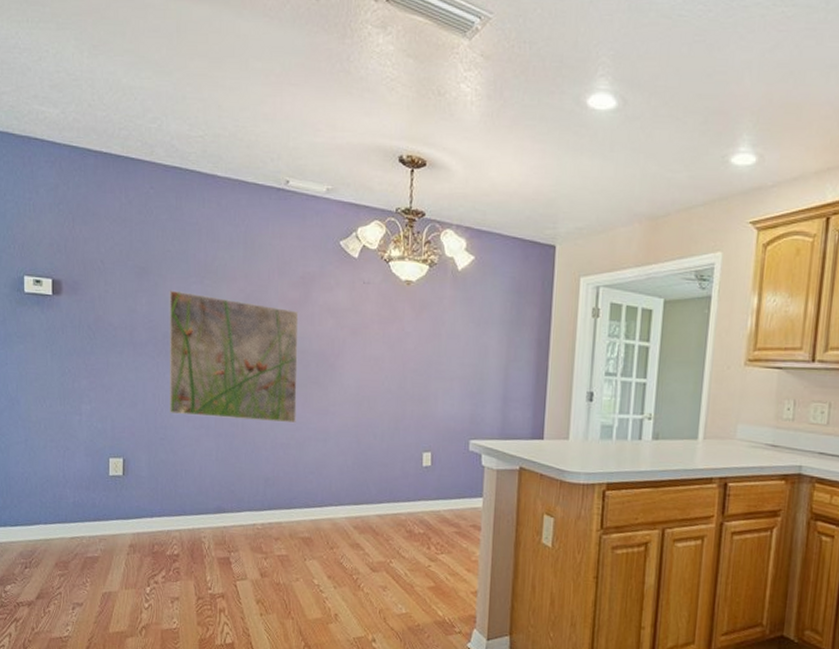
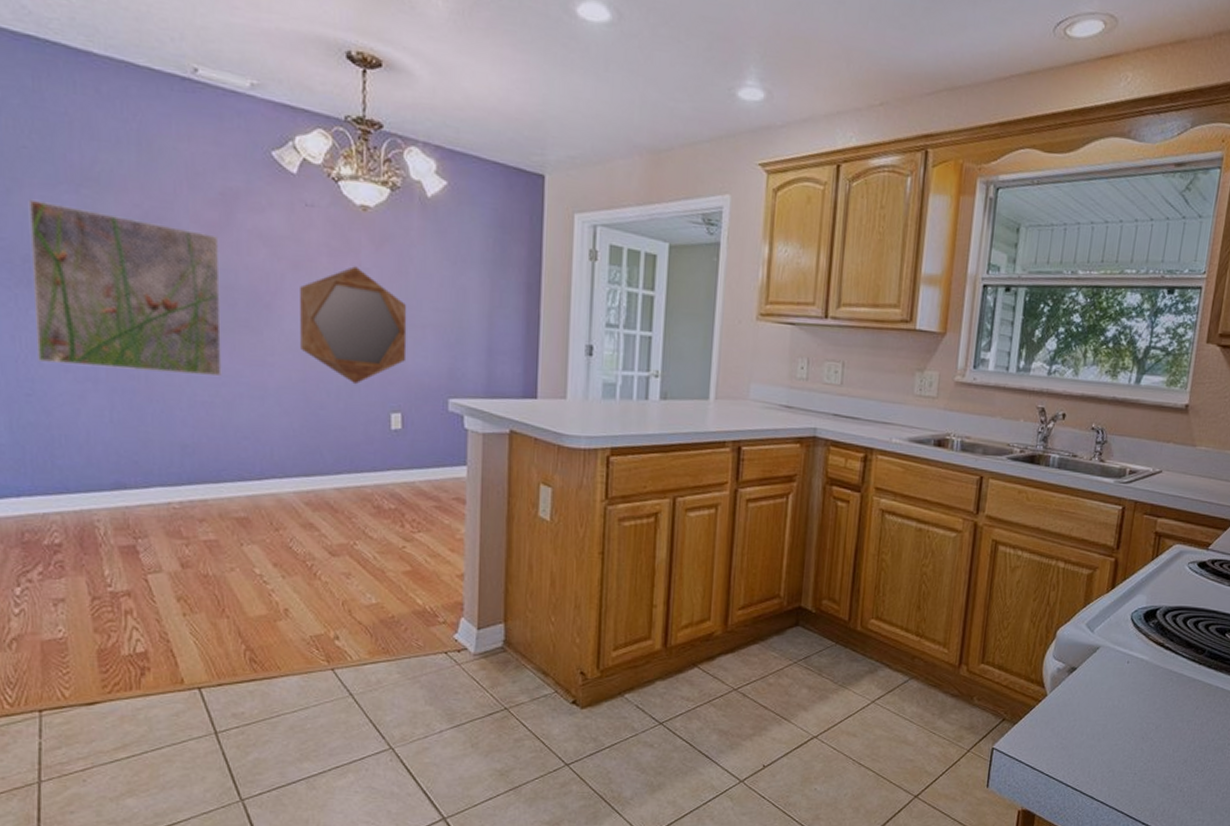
home mirror: none [355,331,439,429] -> present [300,266,407,385]

